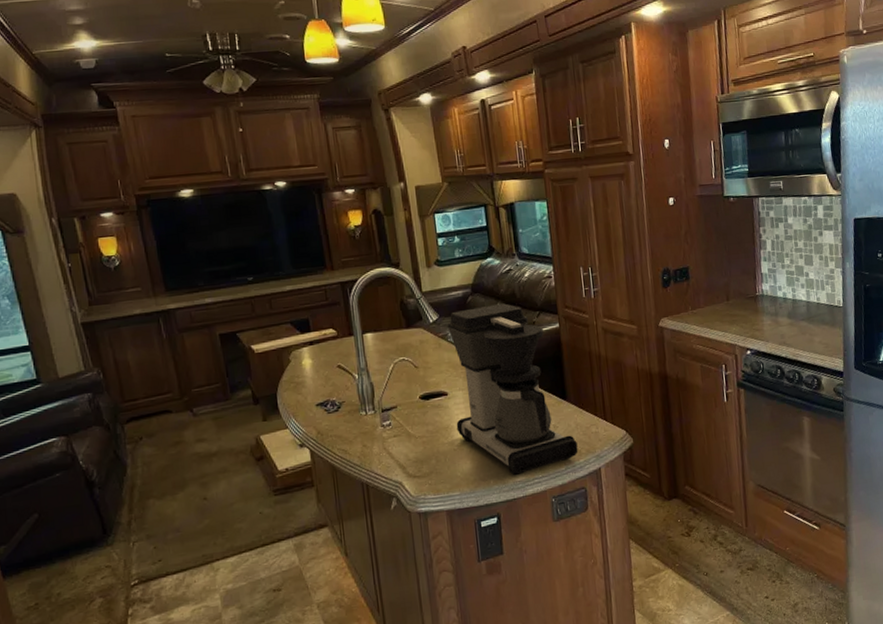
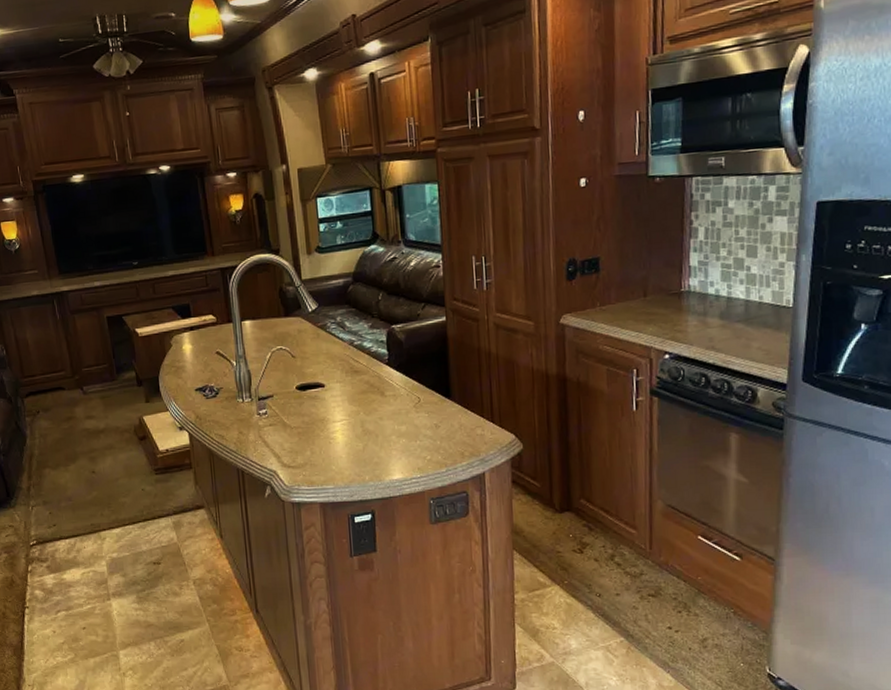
coffee maker: present [447,303,578,476] -> none [326,293,461,474]

